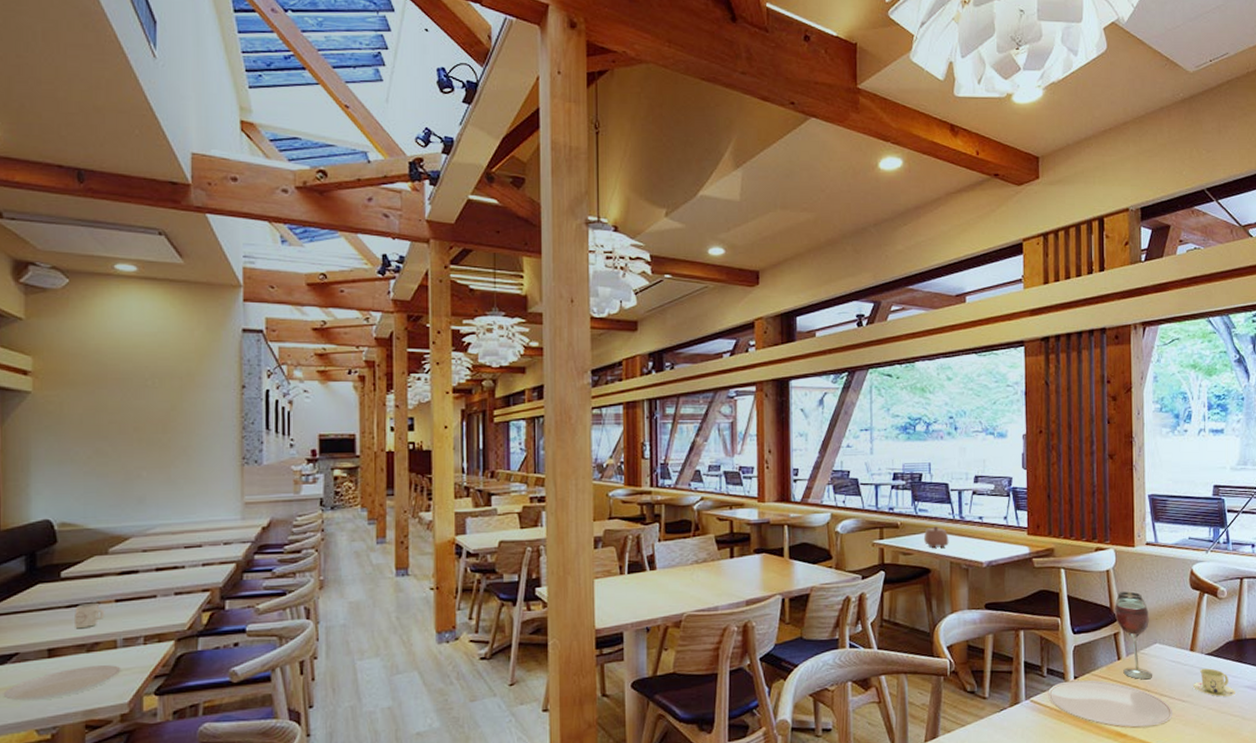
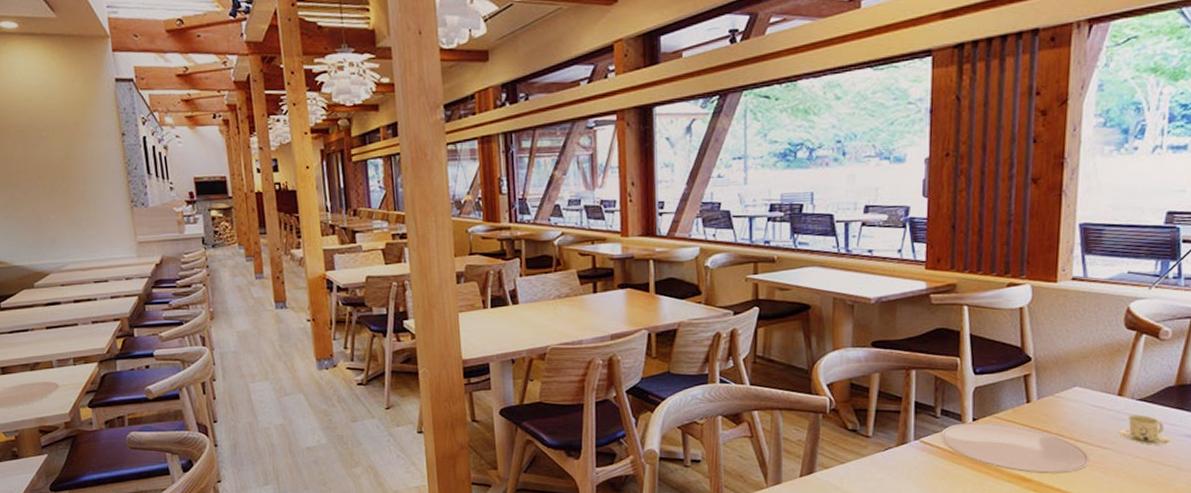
mug: present [75,602,105,629] -> none [16,329,40,351]
sugar bowl: present [924,526,949,549] -> none [804,260,832,284]
wineglass: present [1114,591,1152,679] -> none [1026,331,1070,423]

